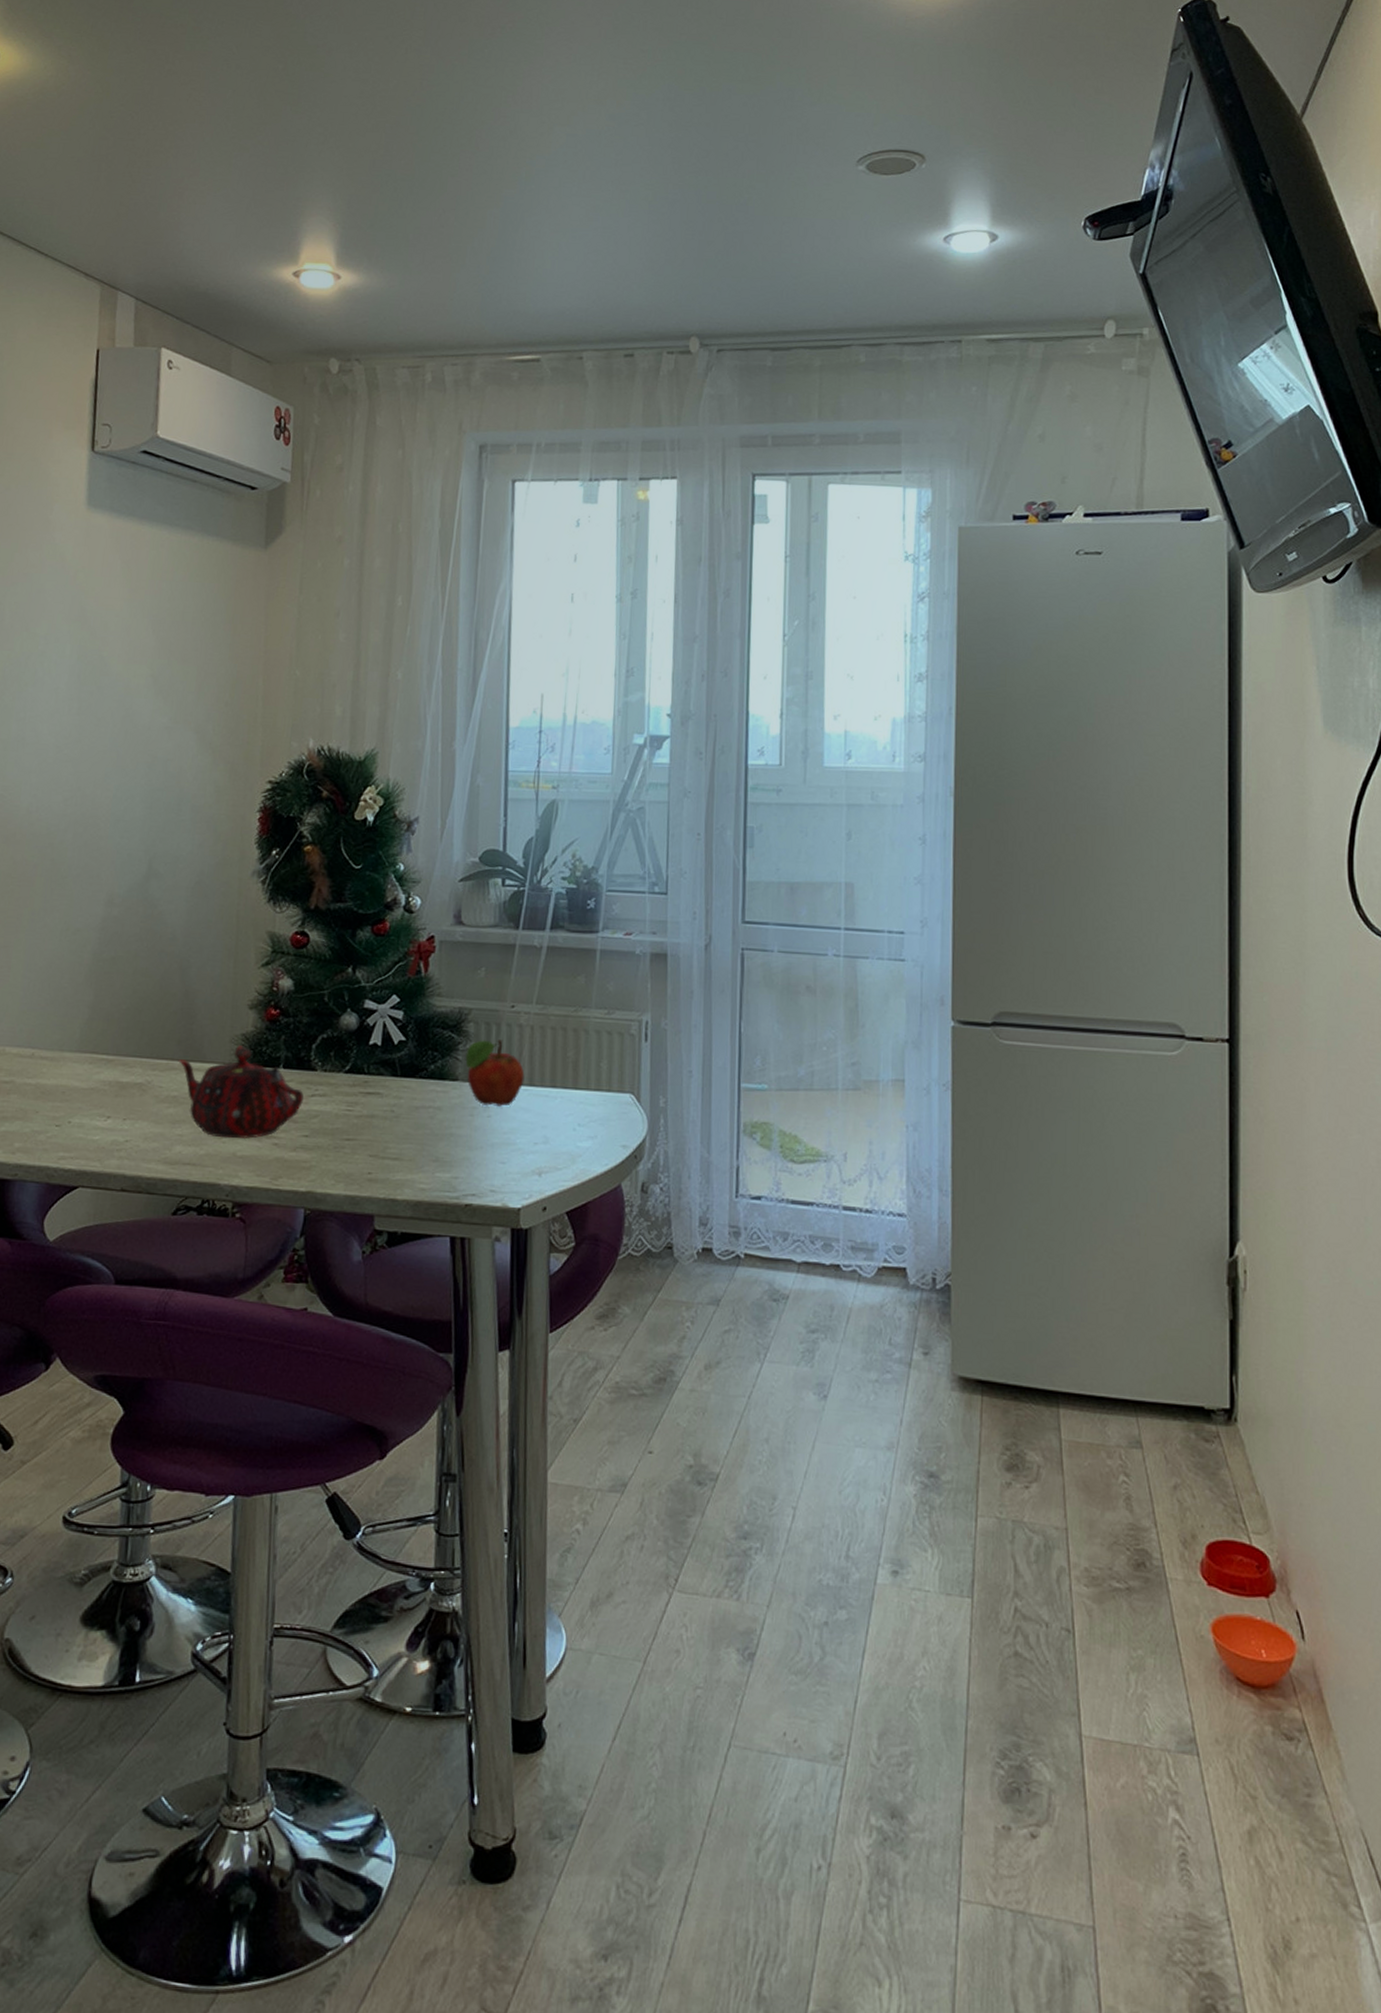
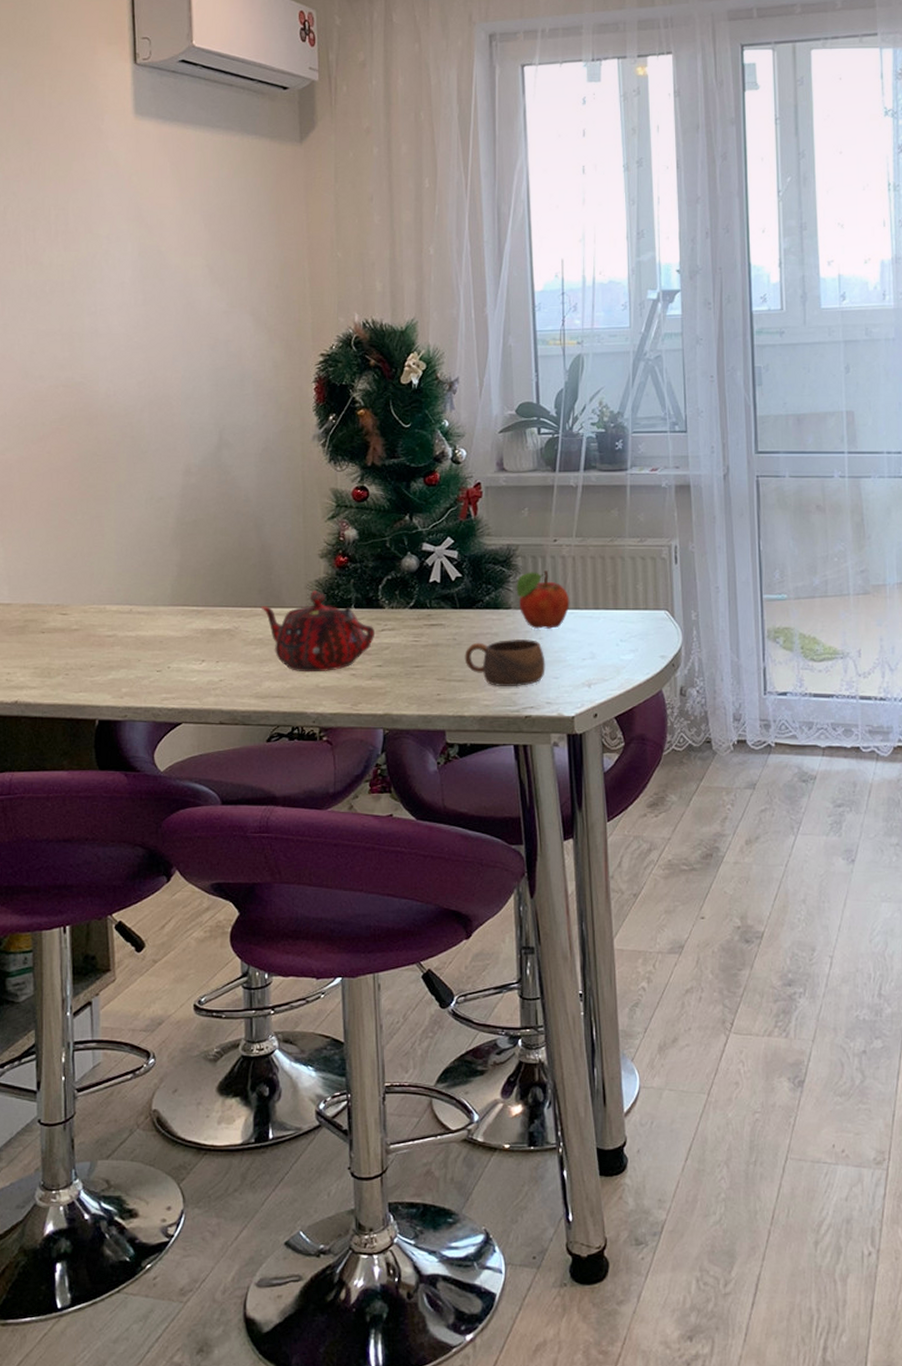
cup: none [402,1115,493,1171] -> present [464,640,545,687]

